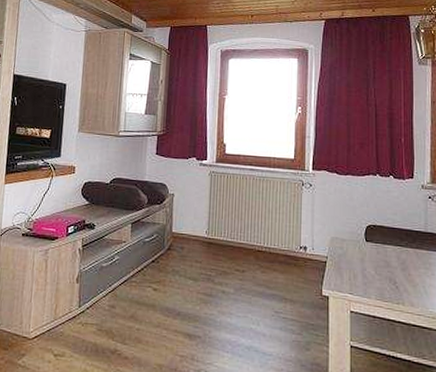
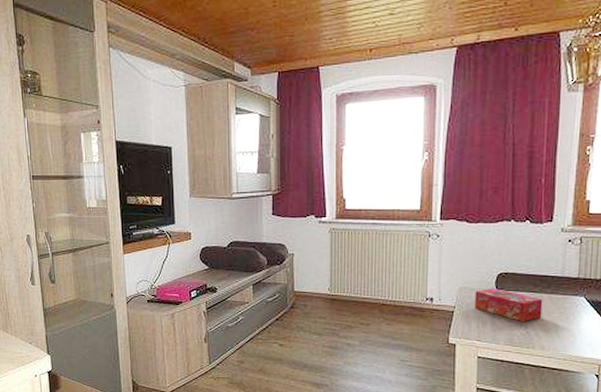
tissue box: none [346,240,409,277] -> present [474,288,543,323]

